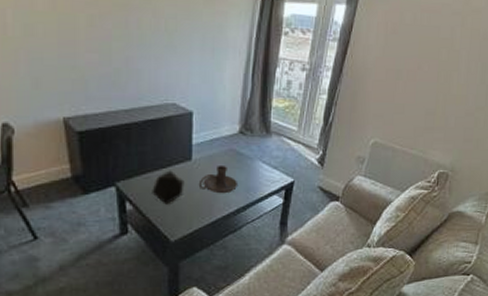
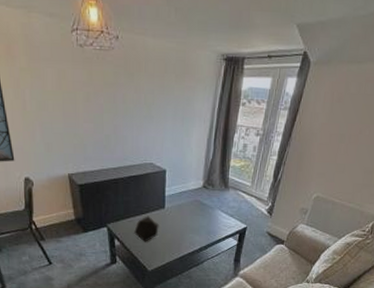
candle holder: present [198,164,237,194] -> none [170,212,200,235]

